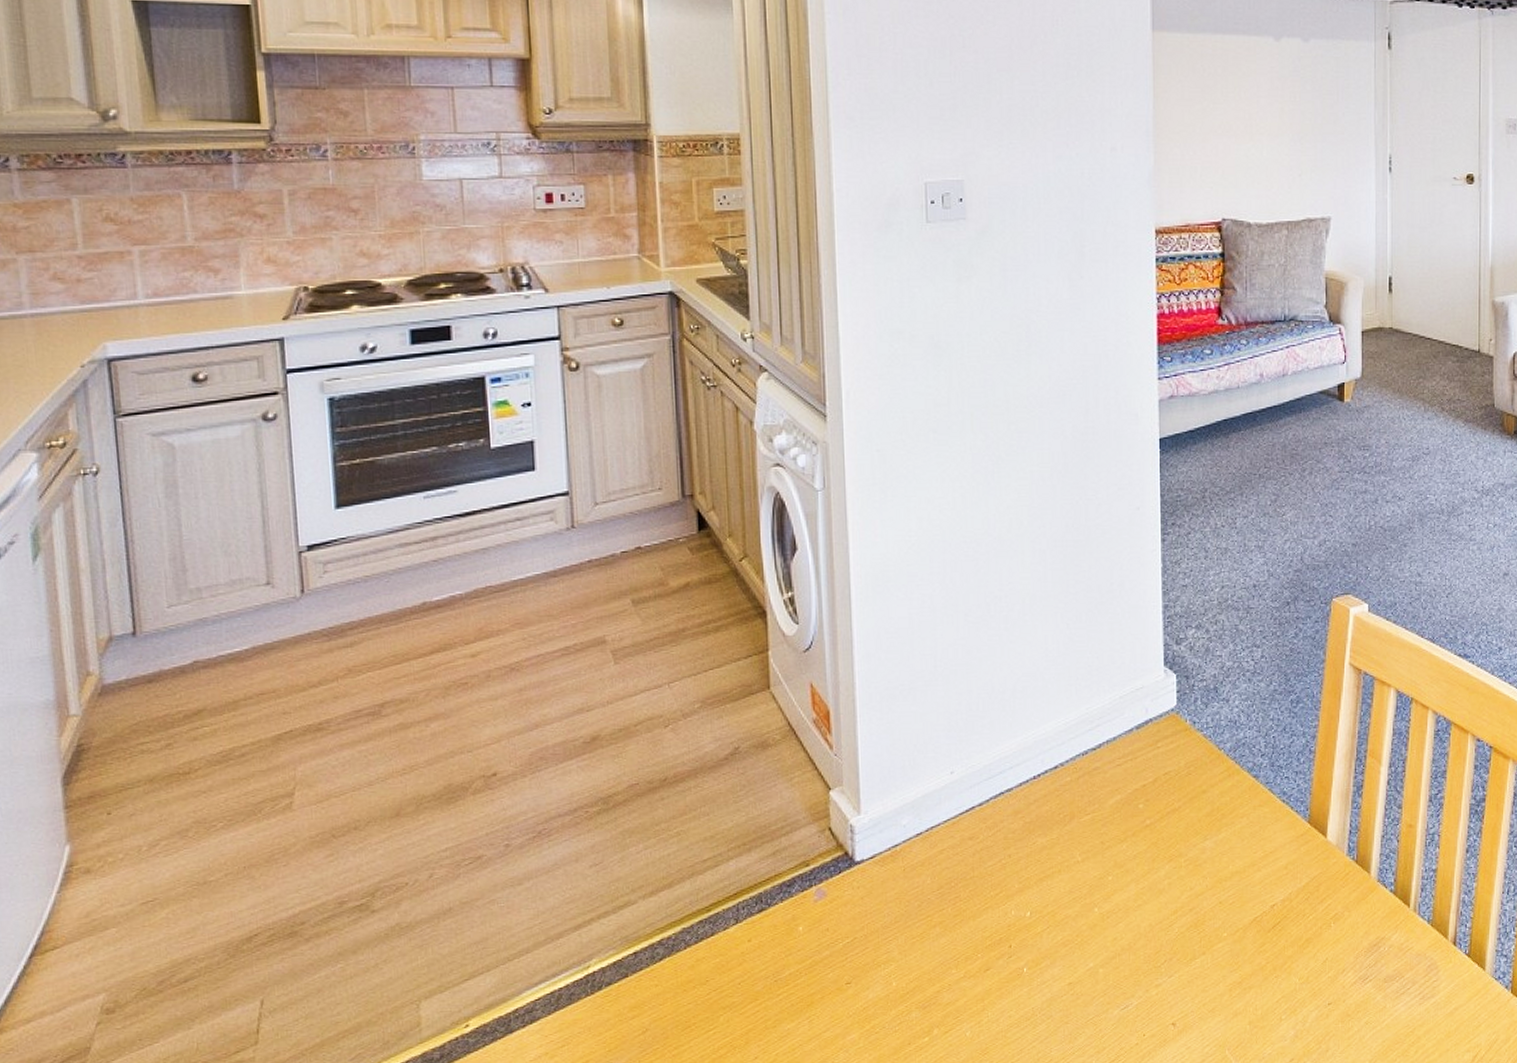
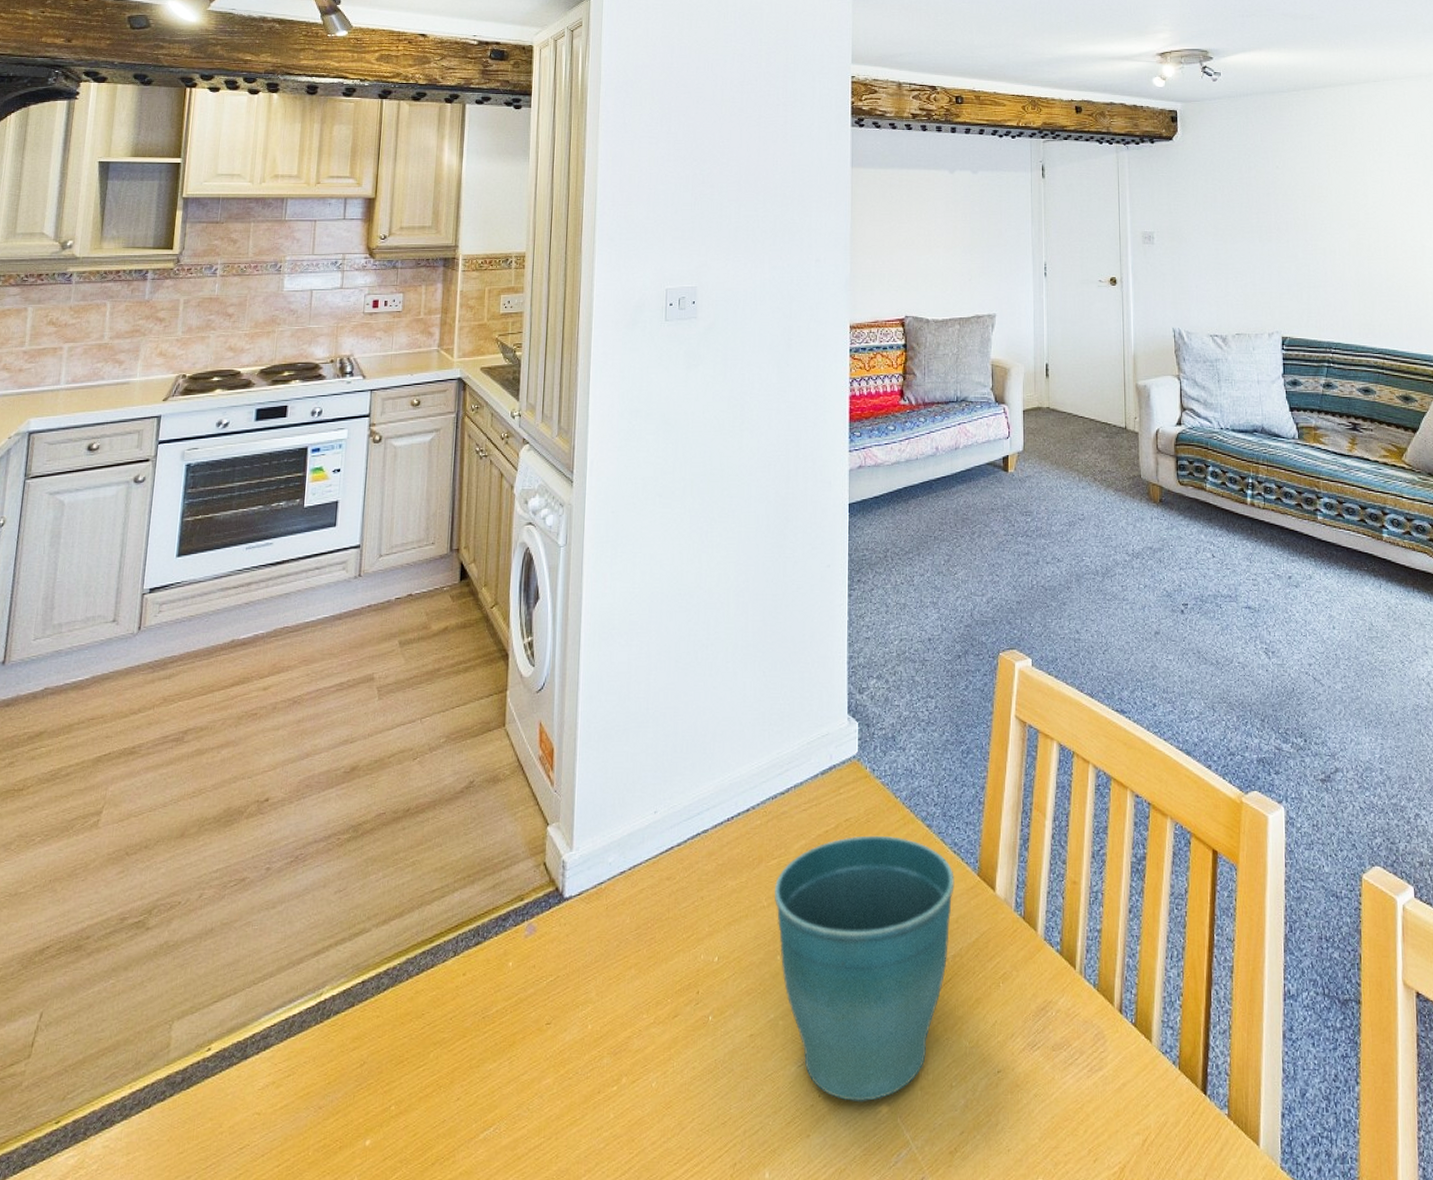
flower pot: none [1089,787,1283,1039] -> present [775,835,954,1103]

